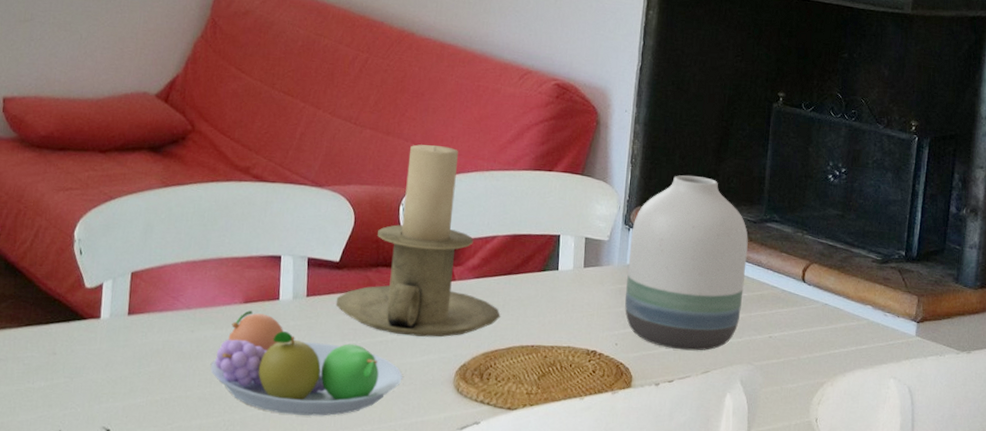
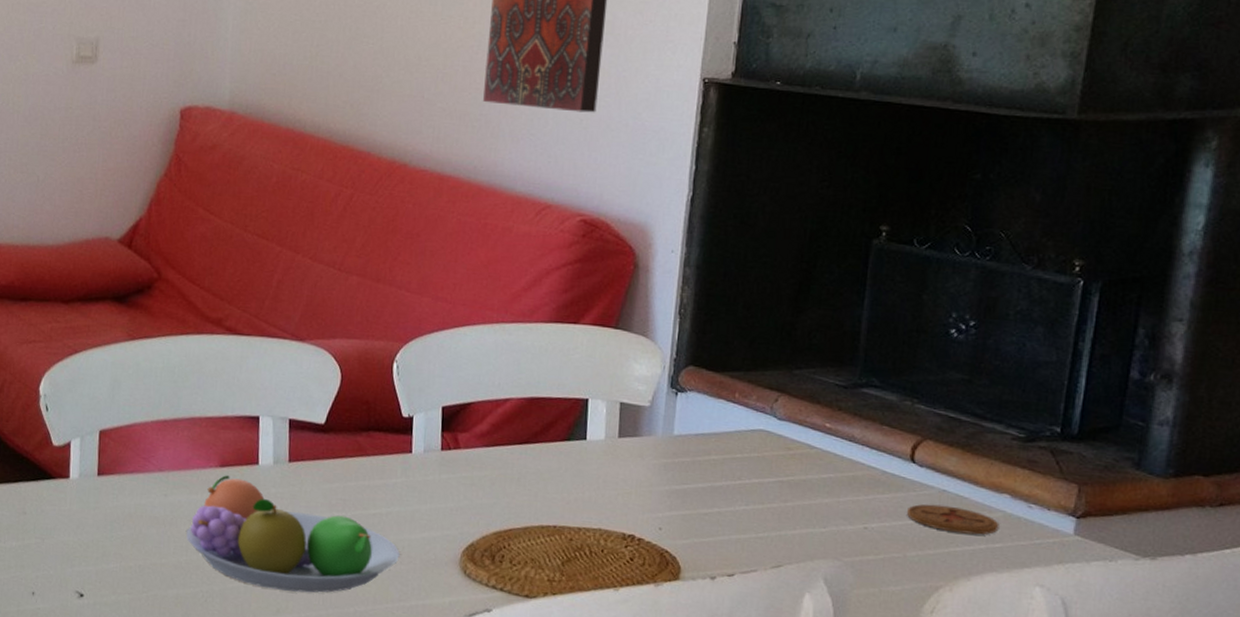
candle holder: present [335,144,500,338] -> none [321,293,515,512]
vase: present [625,175,748,351] -> none [671,329,836,541]
coaster: none [800,315,865,339] -> present [907,504,1000,535]

